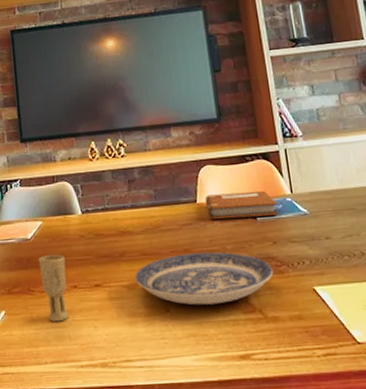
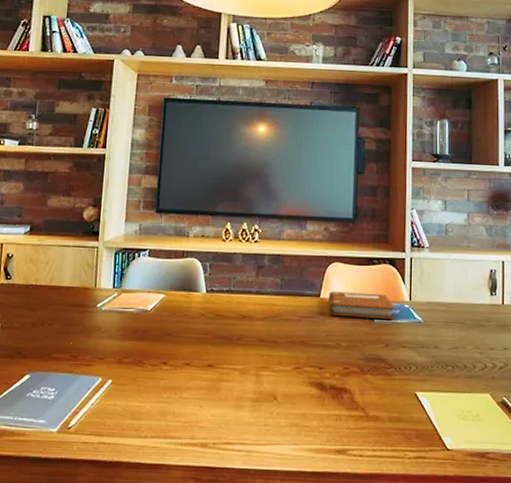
cup: present [38,254,69,322] -> none [154,329,182,397]
plate: present [135,252,273,305] -> none [248,345,381,398]

